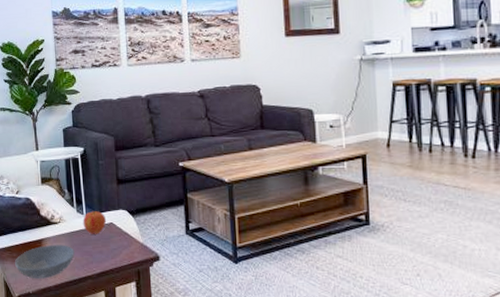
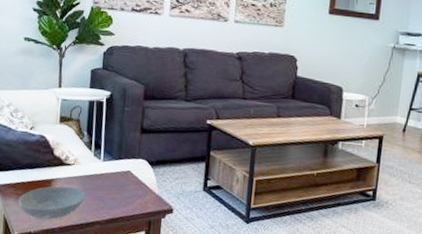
apple: present [83,211,107,234] -> none [98,157,124,181]

